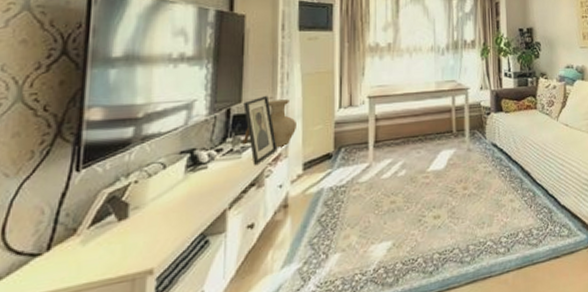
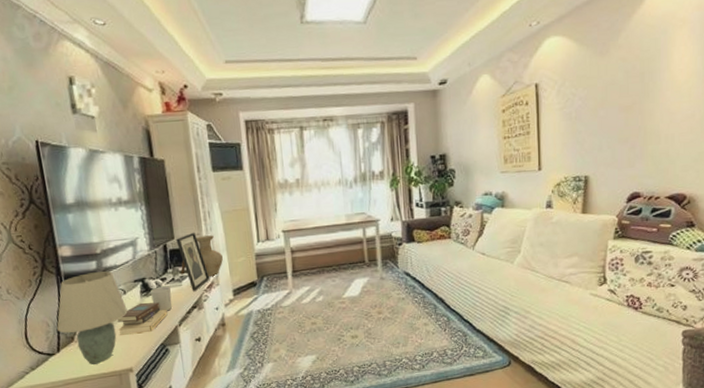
table lamp: none [55,140,163,267] -> present [57,271,128,365]
books: none [144,179,217,224] -> present [117,302,168,335]
candle holder: none [199,158,226,191] -> present [150,286,172,311]

